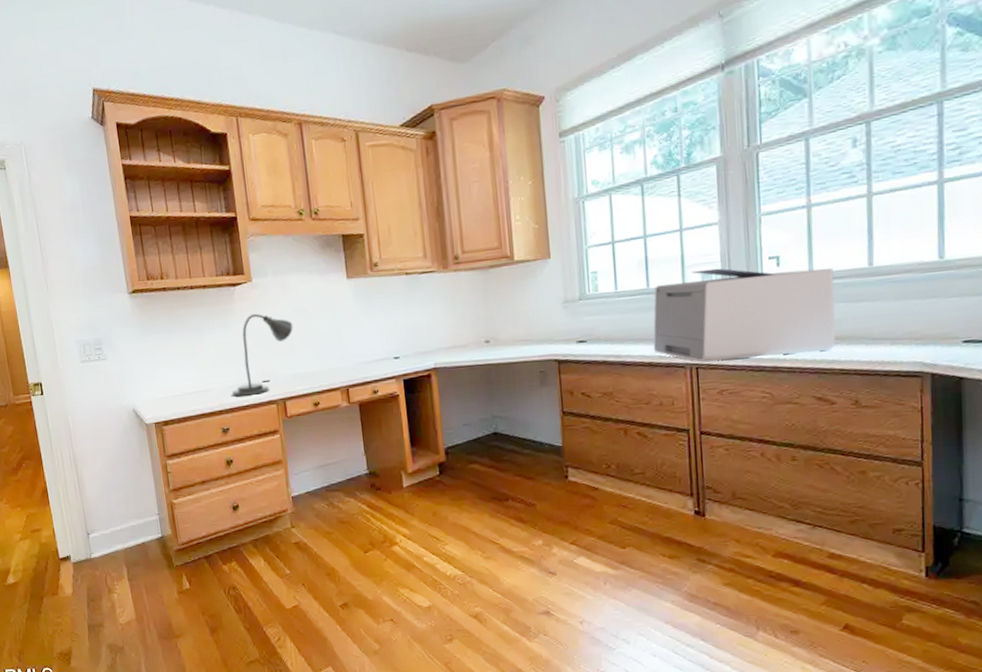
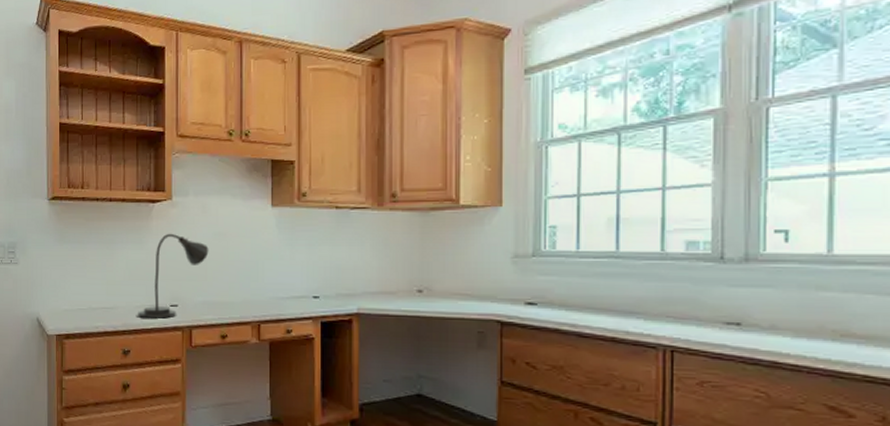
printer: present [653,268,836,363] -> none [618,237,861,351]

